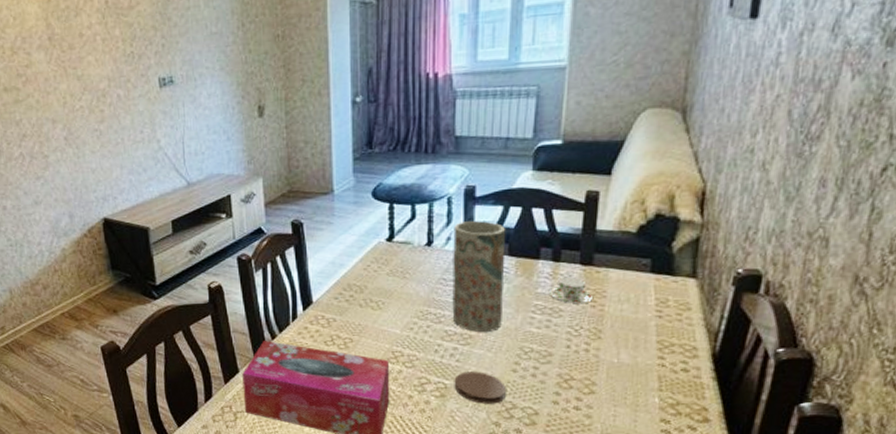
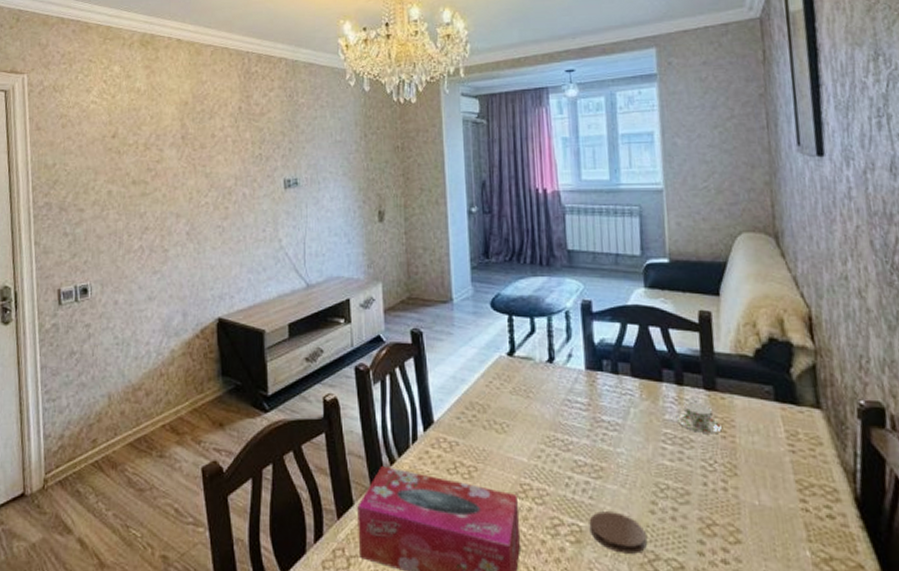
vase: present [452,221,506,332] -> none [573,338,633,463]

